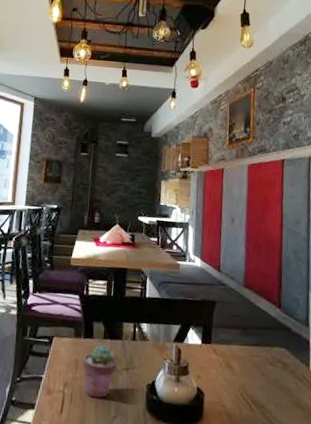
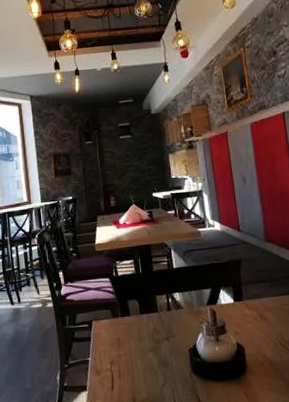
potted succulent: present [82,344,117,398] -> none [124,319,158,370]

